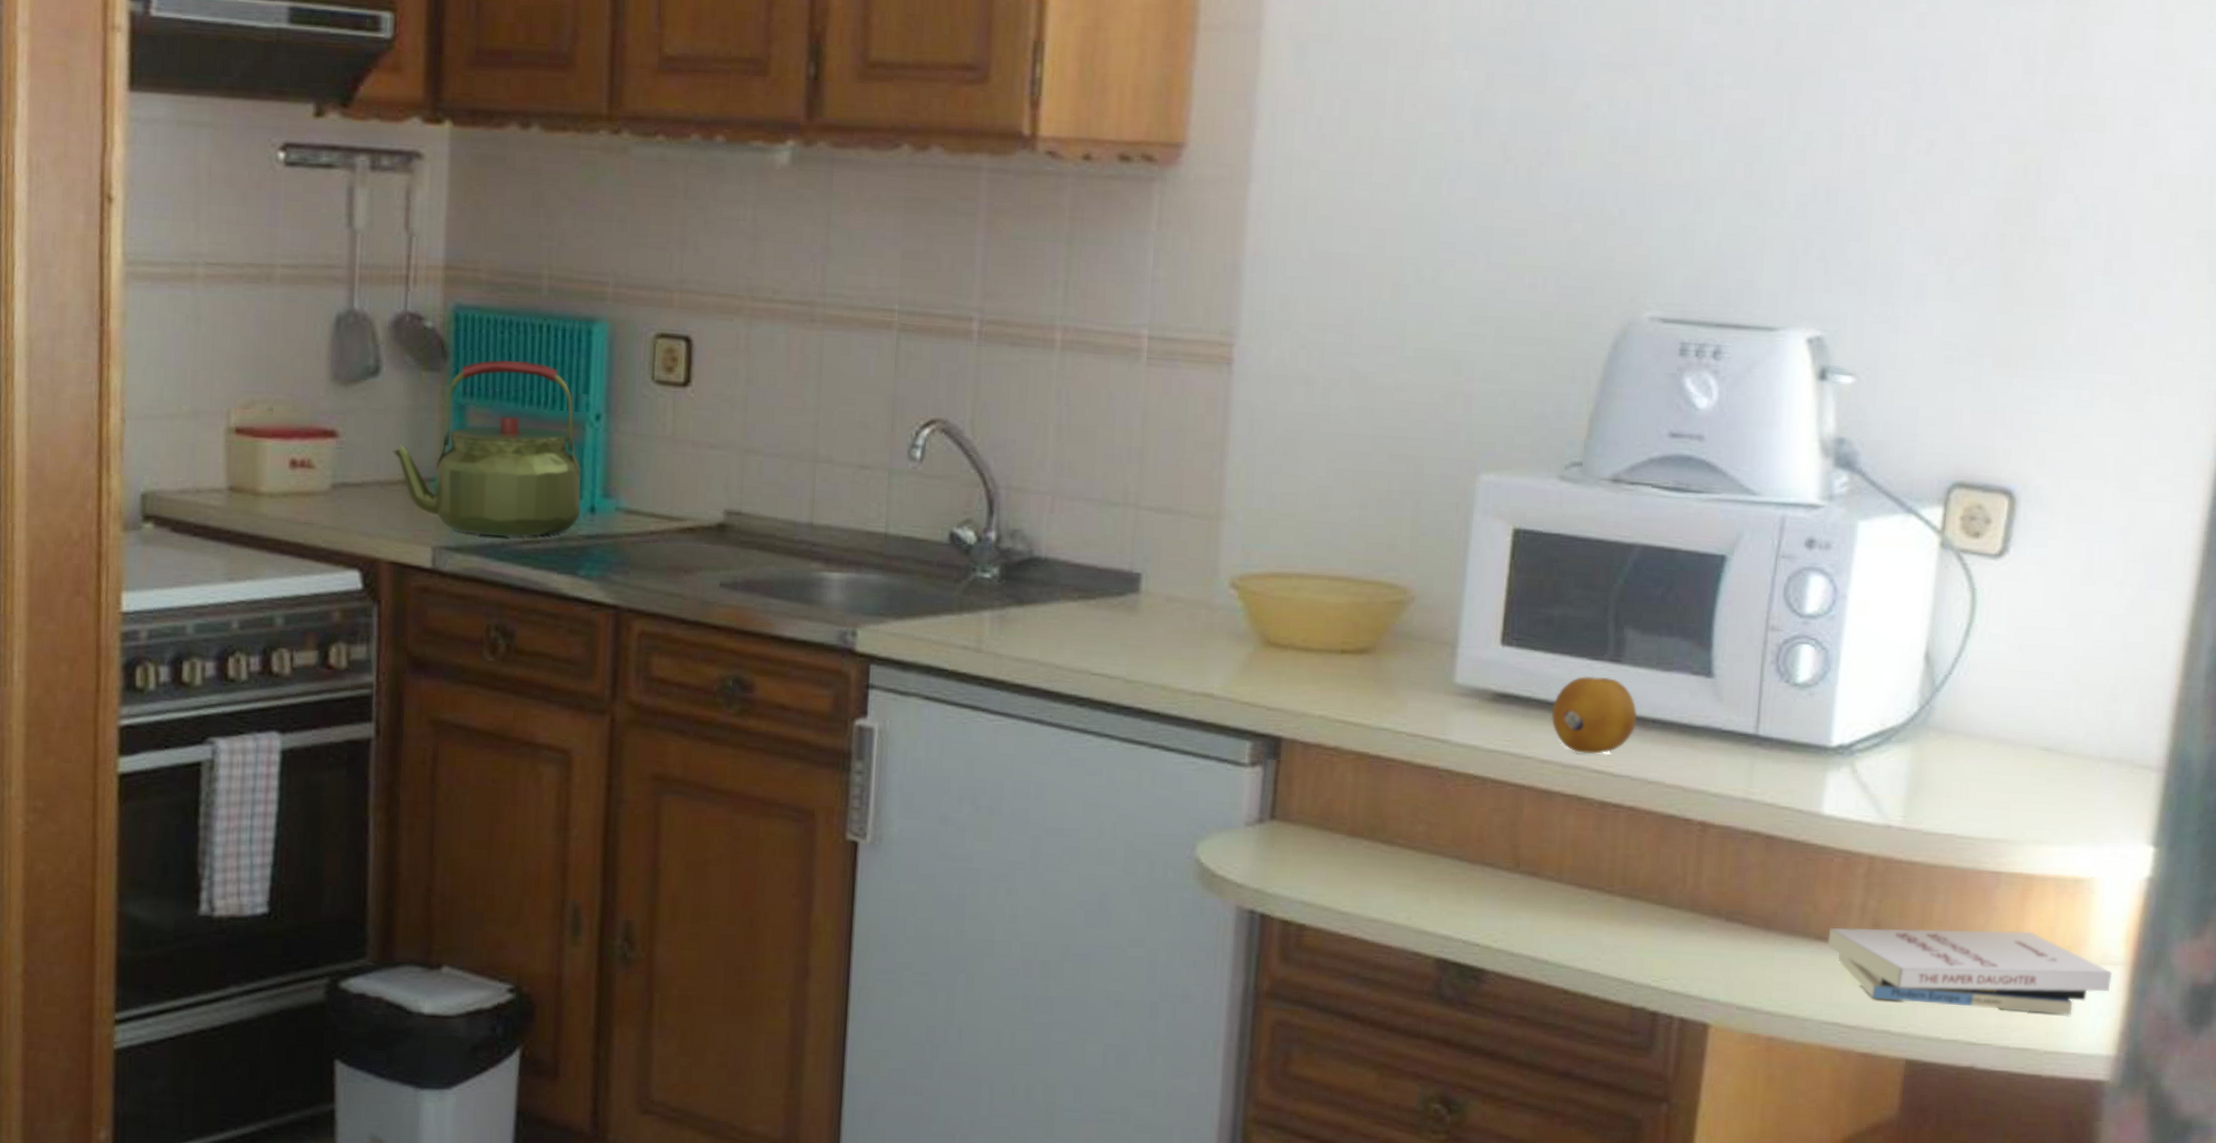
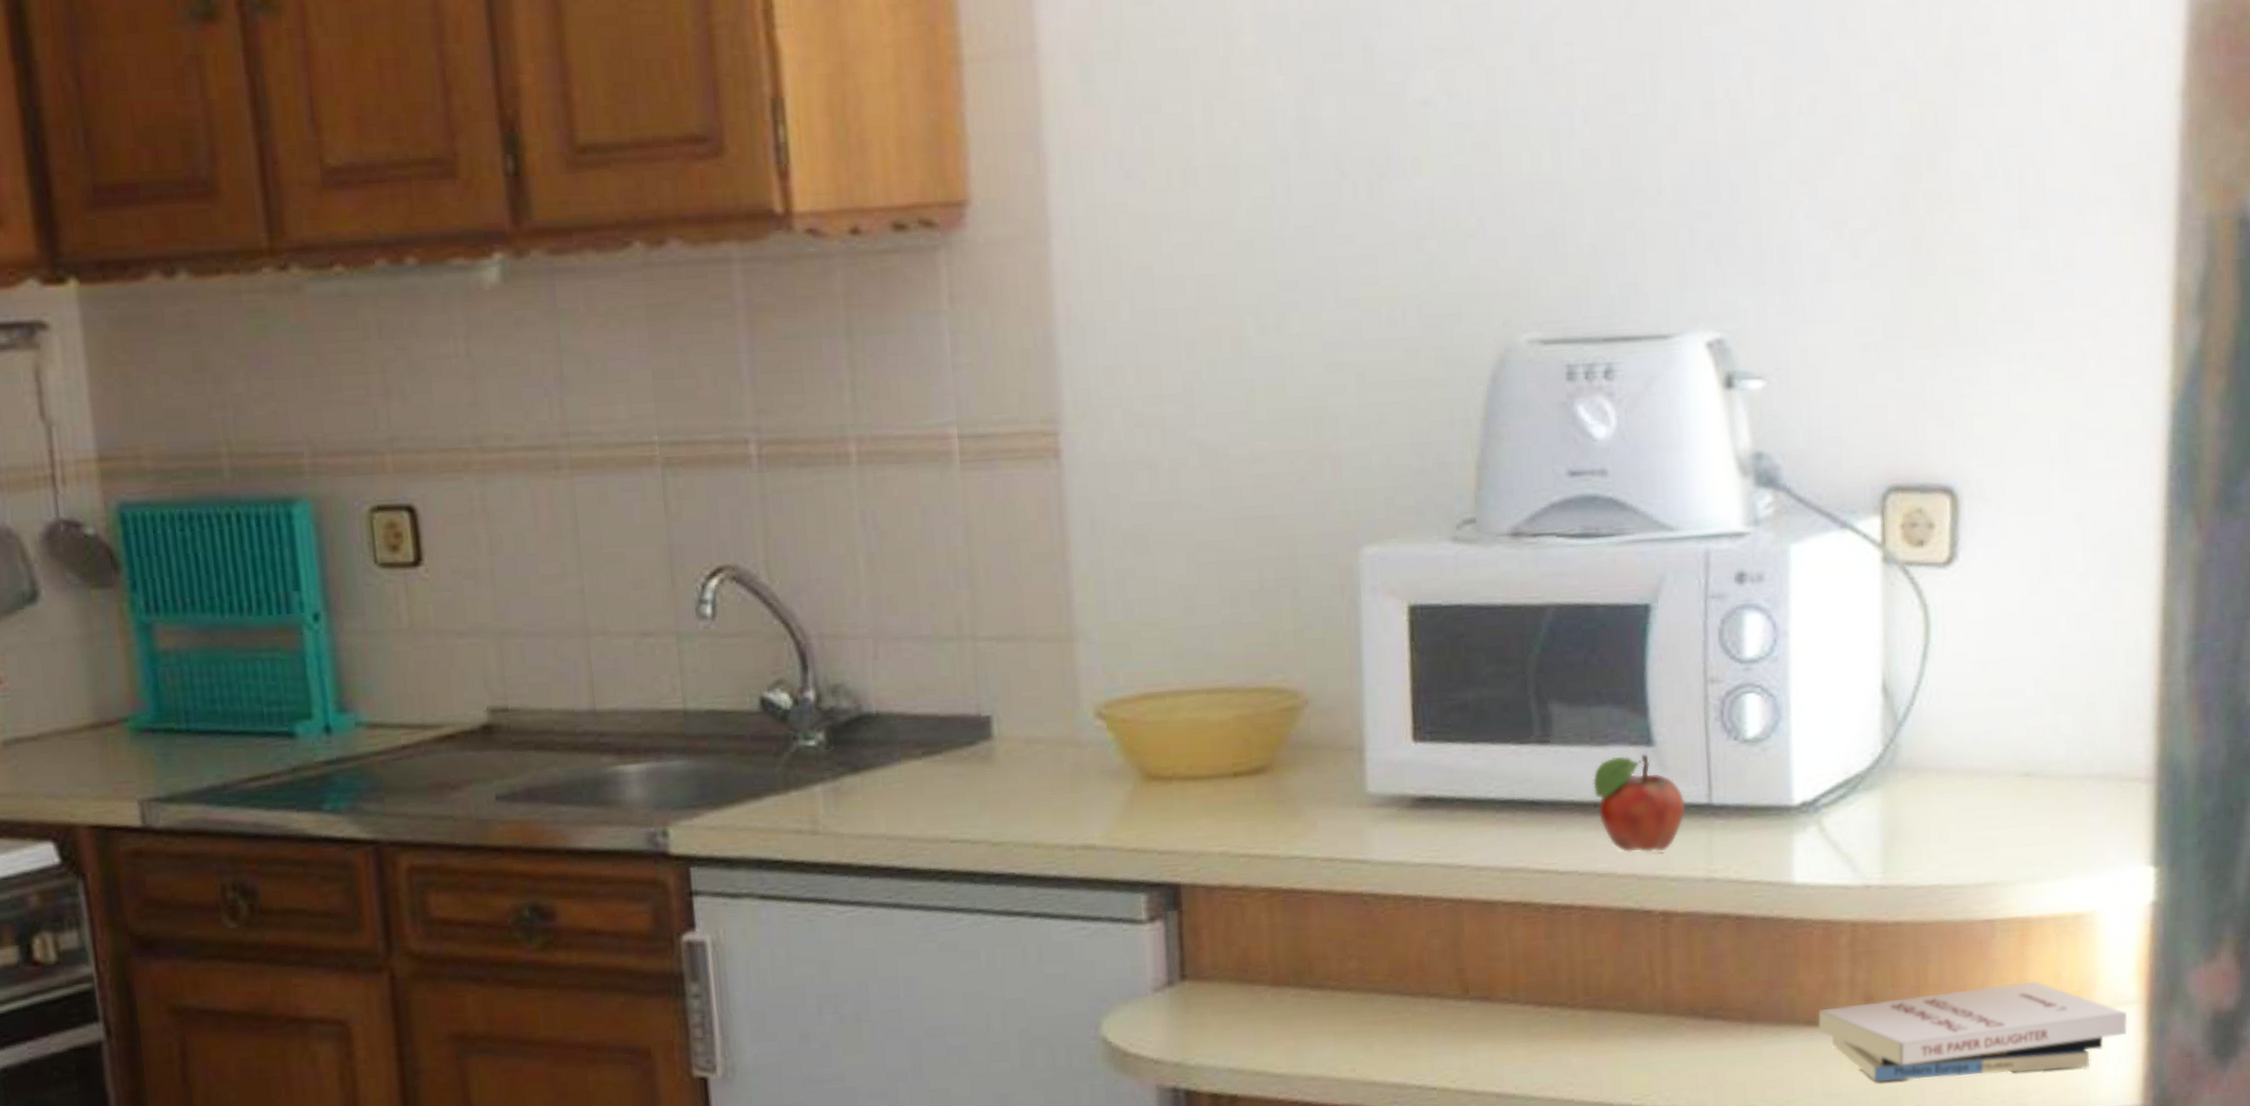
kettle: present [393,359,582,537] -> none [70,560,314,779]
fruit: present [1551,676,1638,754] -> none [1479,761,1577,853]
fruit: none [1653,682,1735,770] -> present [1592,754,1686,853]

